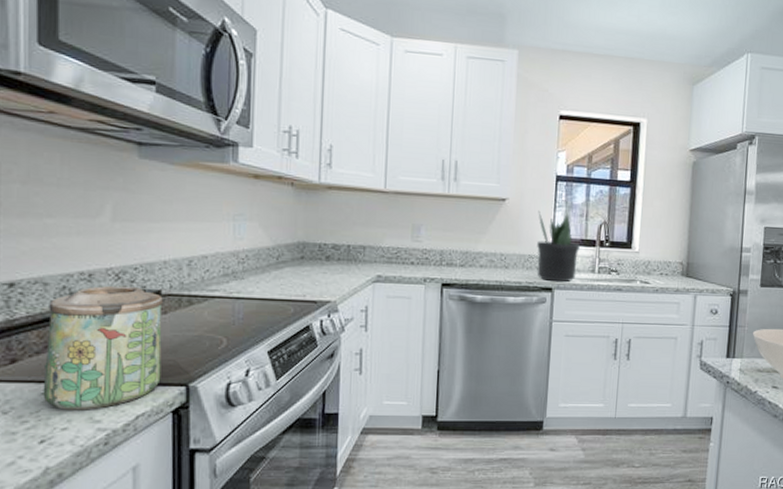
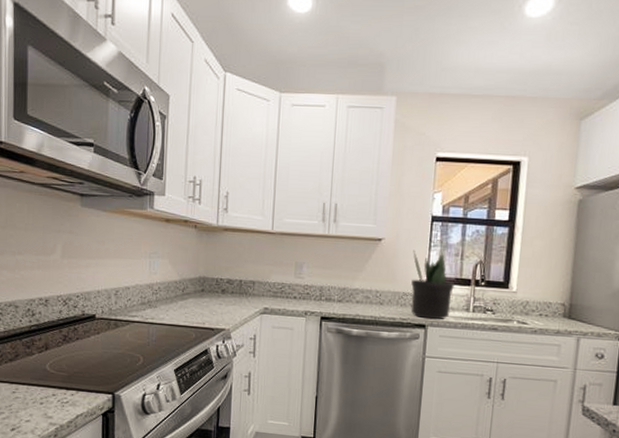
canister: present [43,285,163,410] -> none [14,309,97,408]

